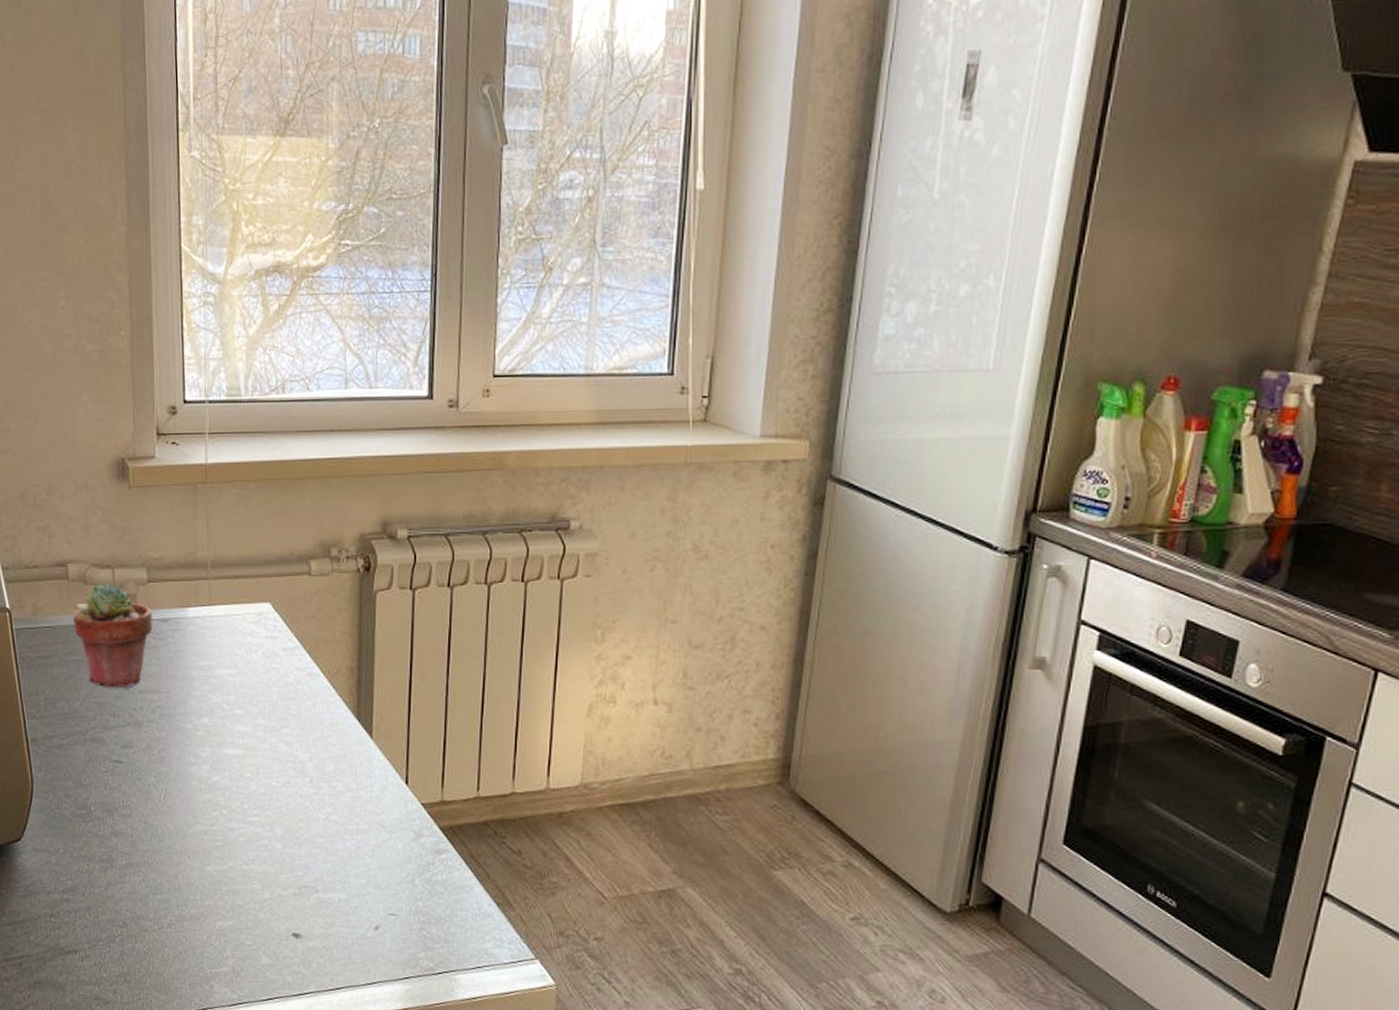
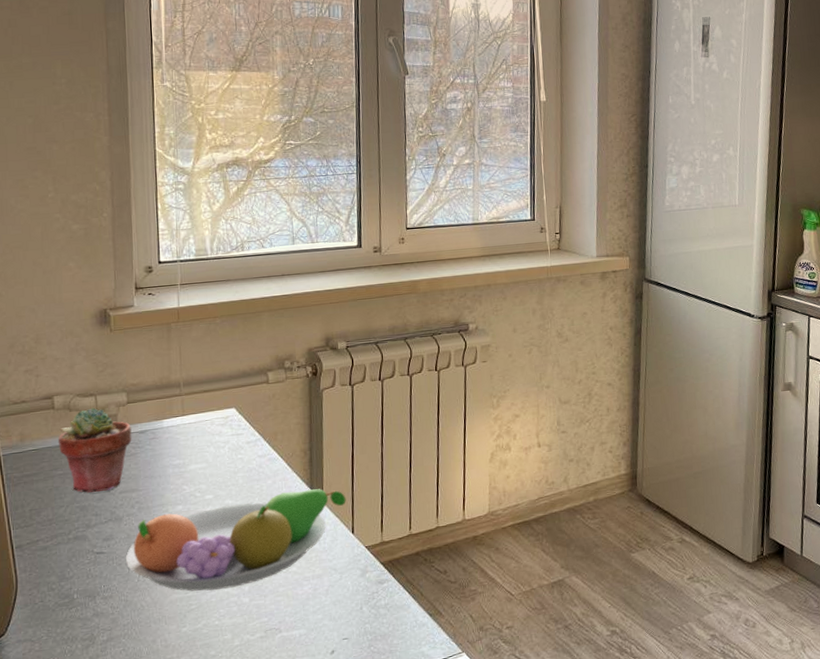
fruit bowl: none [145,719,400,828] -> present [125,489,346,591]

